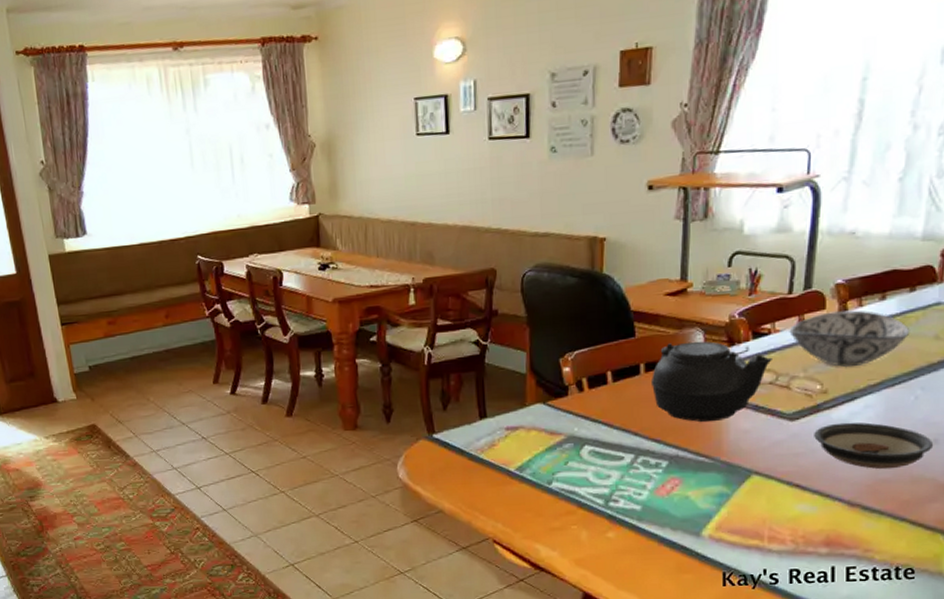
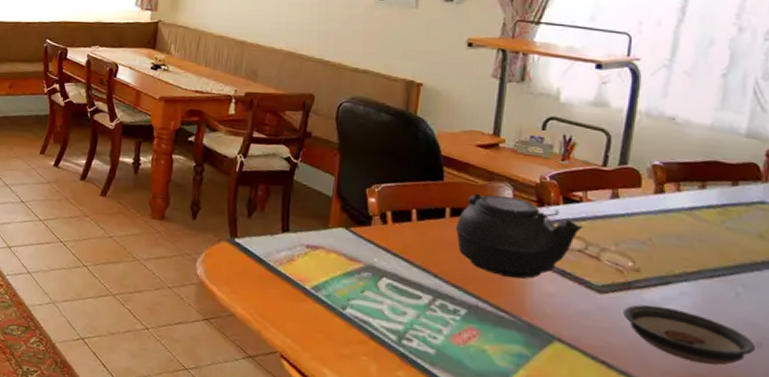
decorative bowl: present [789,309,911,367] -> none [602,190,732,251]

